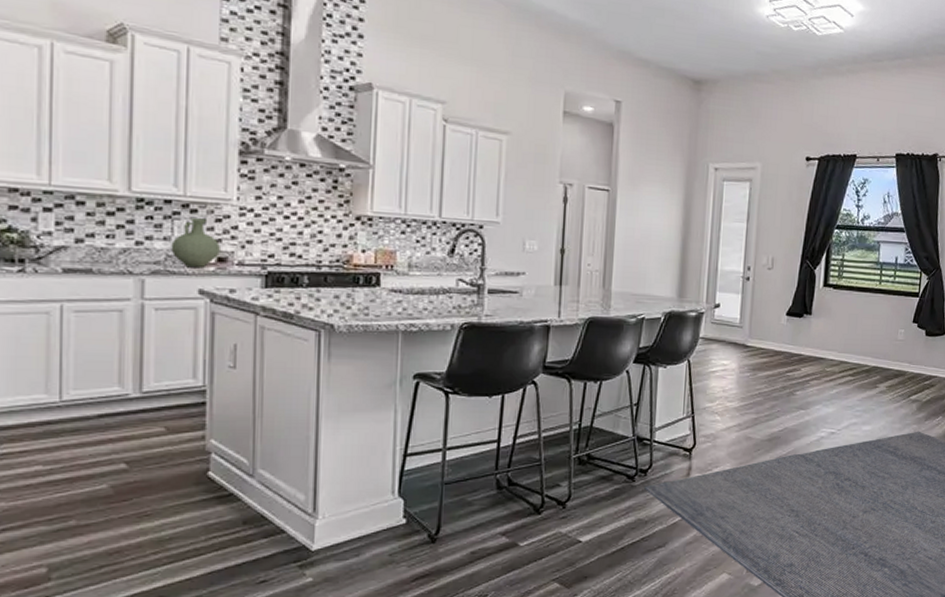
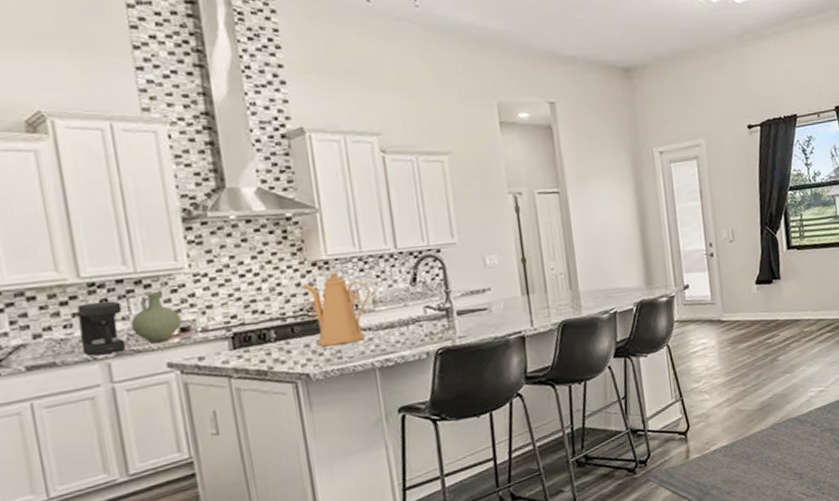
coffee maker: none [120,217,166,271] -> present [77,300,127,356]
coffee pot: none [340,229,408,302] -> present [300,272,371,347]

